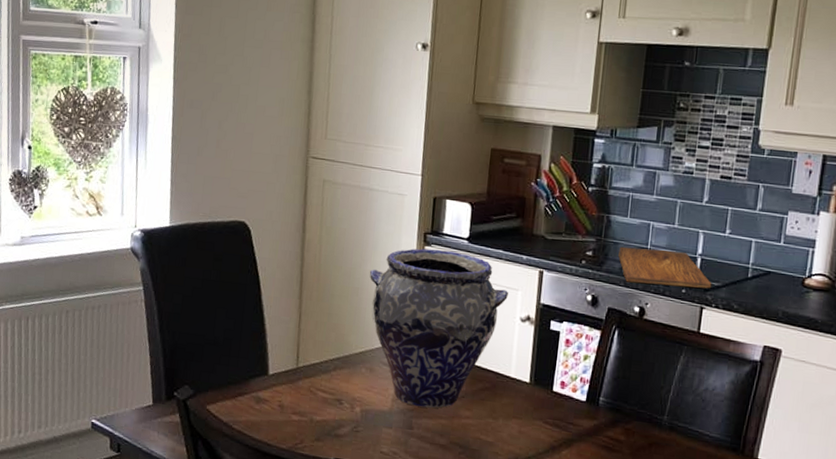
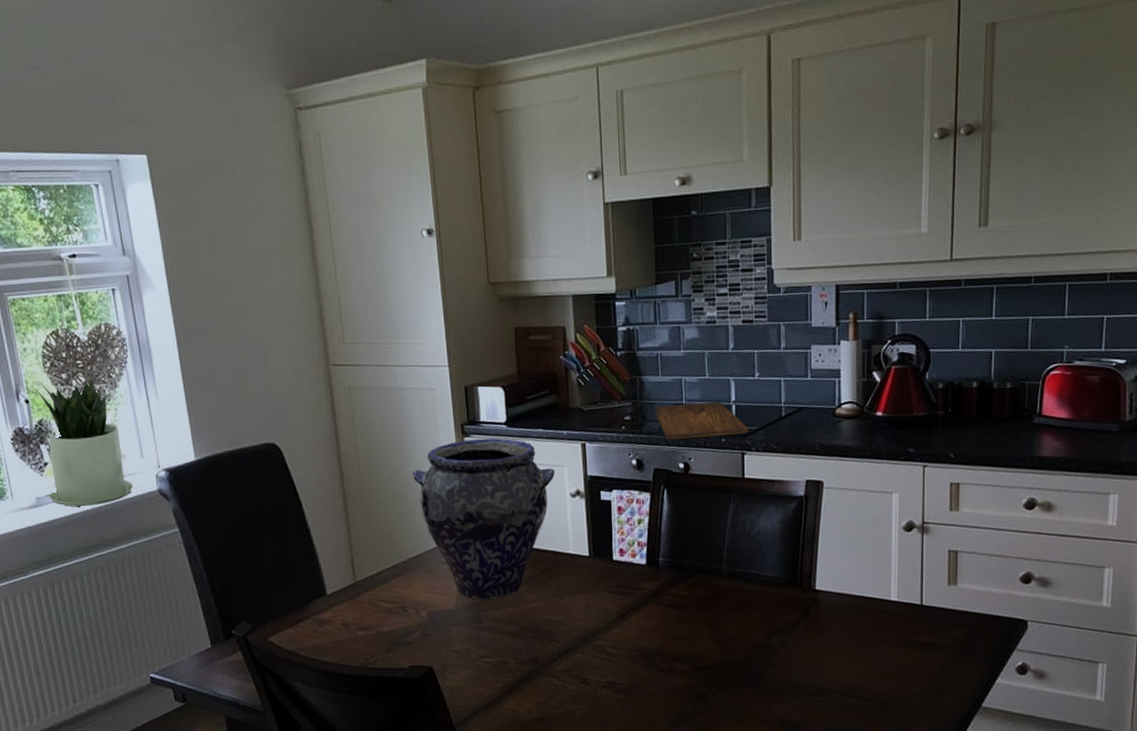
planter: none [31,133,110,253] -> present [37,376,134,507]

